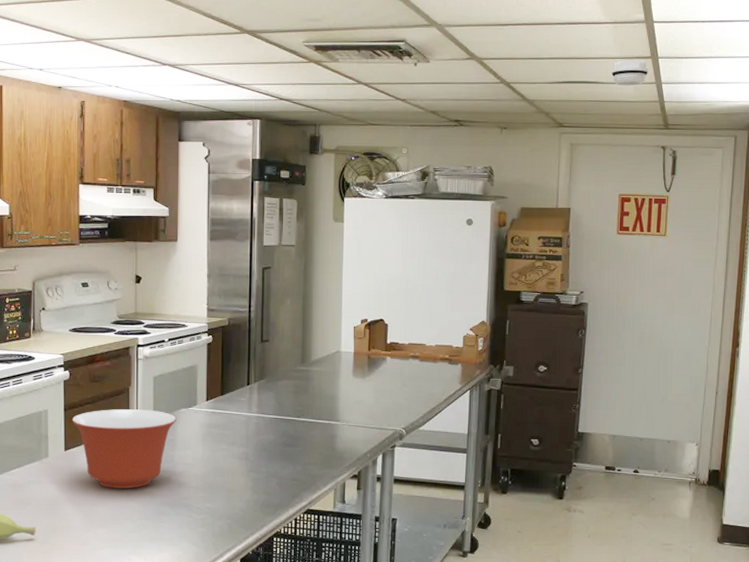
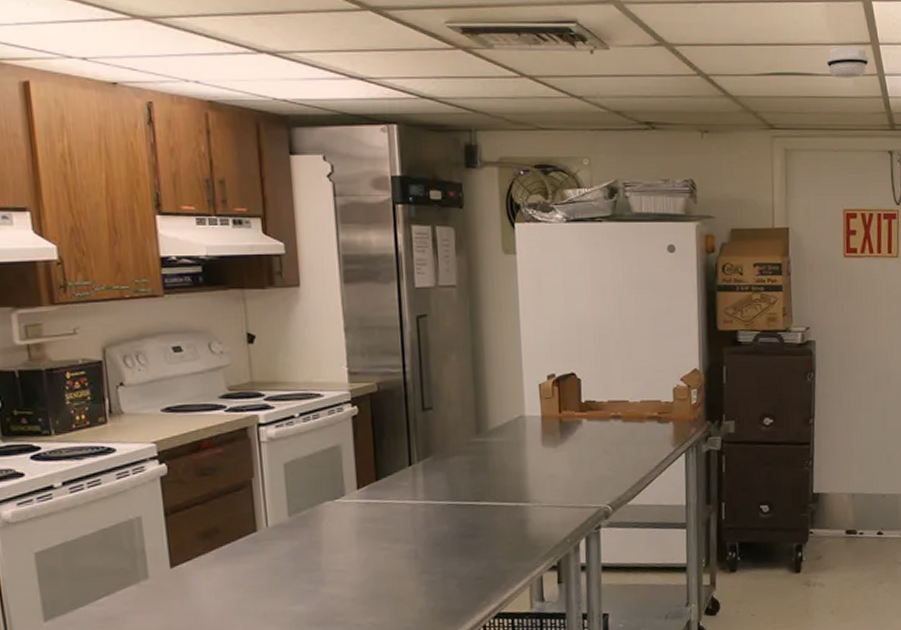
mixing bowl: present [71,409,177,489] -> none [176,506,320,611]

